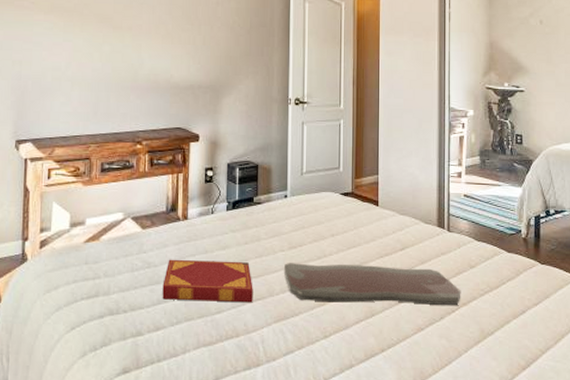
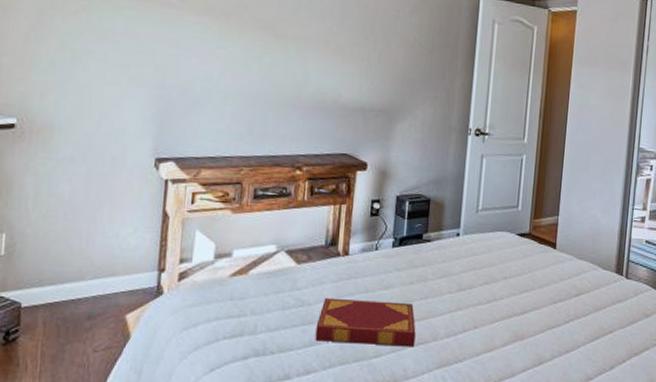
serving tray: present [283,263,461,305] -> none [449,306,634,355]

